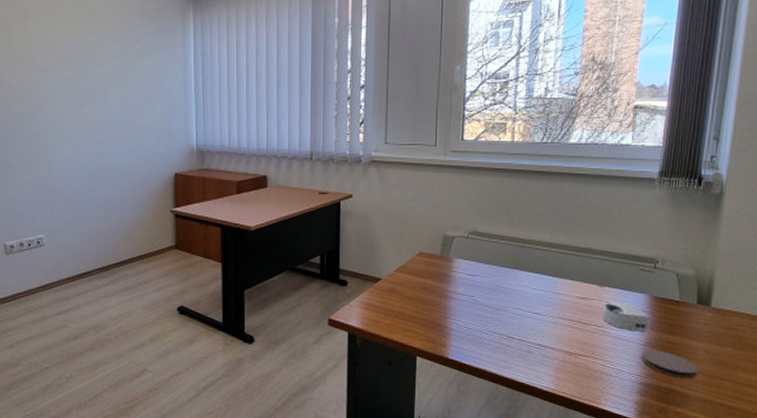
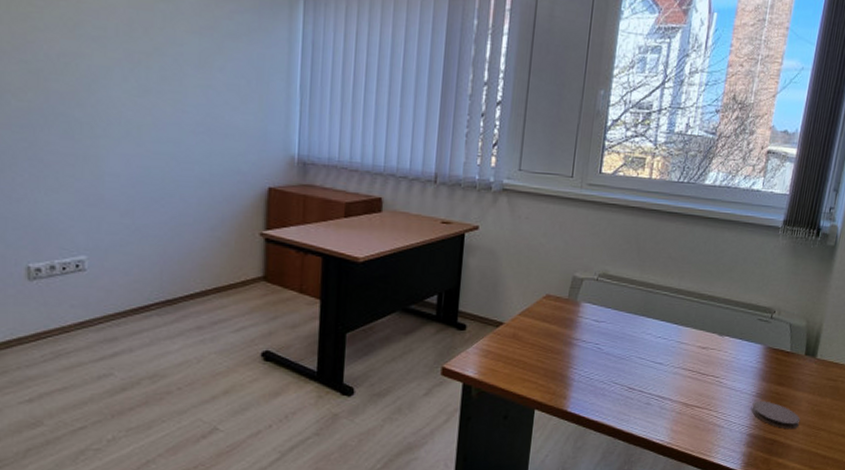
computer mouse: present [603,301,650,331] -> none [721,352,762,382]

